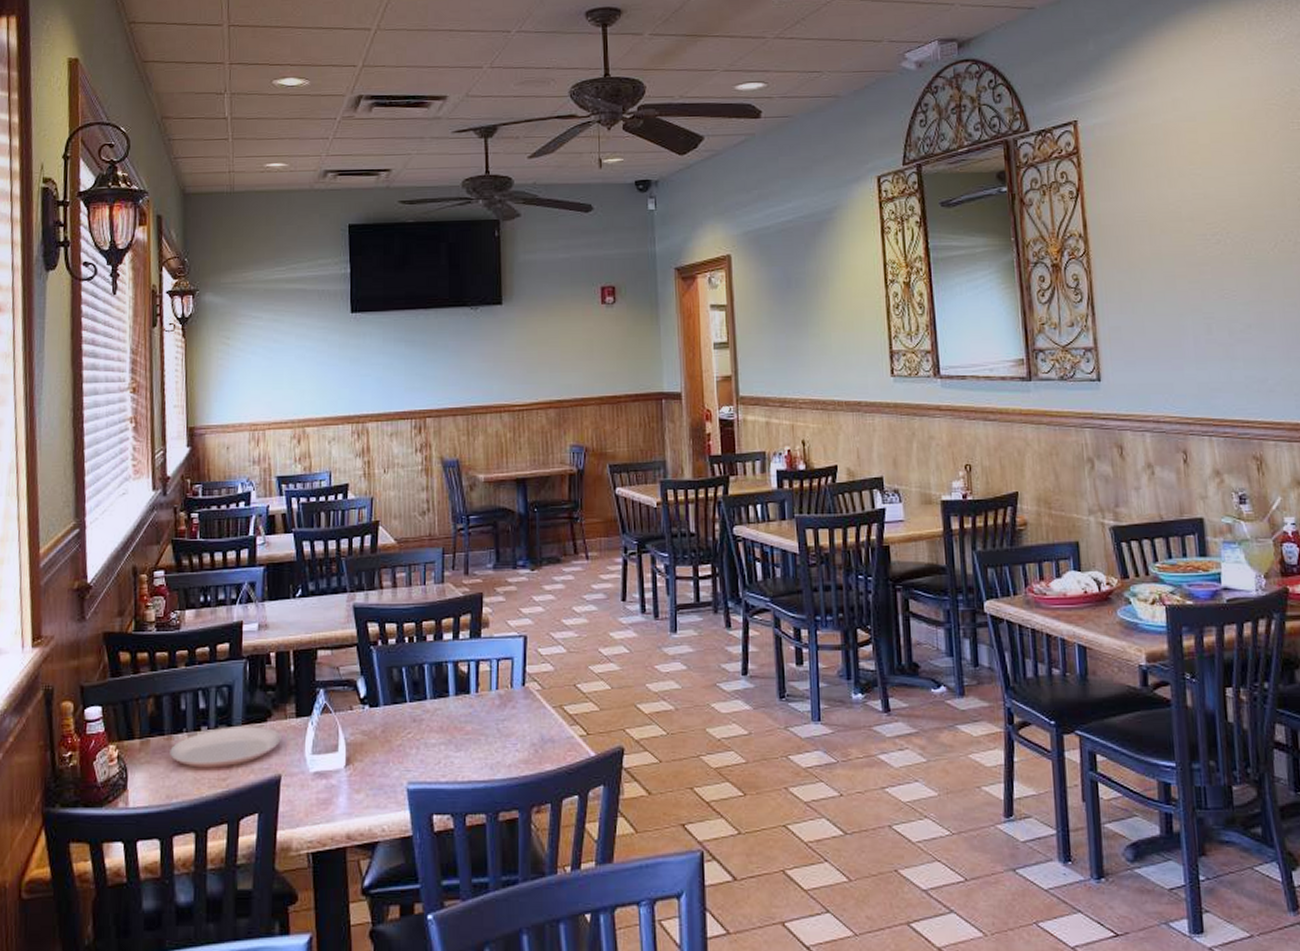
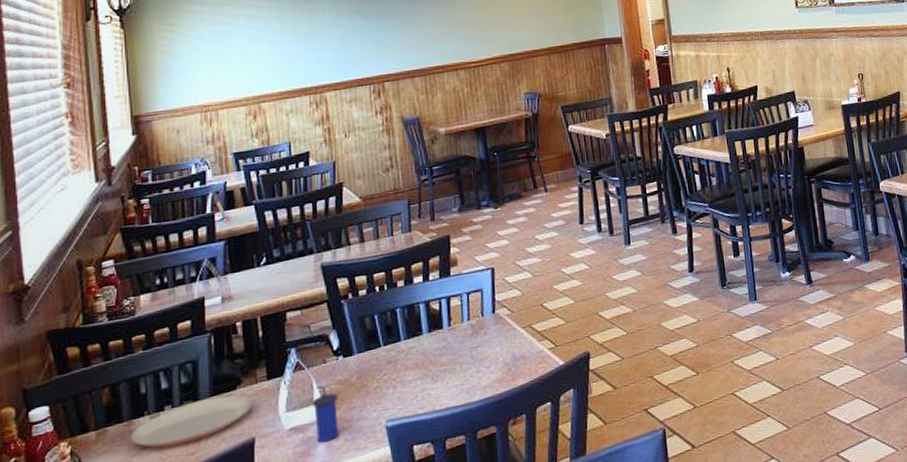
beverage cup: none [337,733,361,793] -> present [312,385,339,443]

